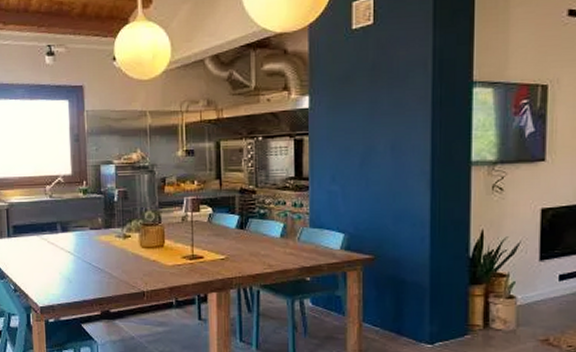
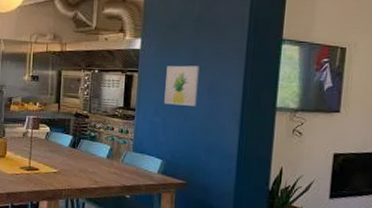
wall art: none [341,122,379,169] -> present [164,65,200,106]

